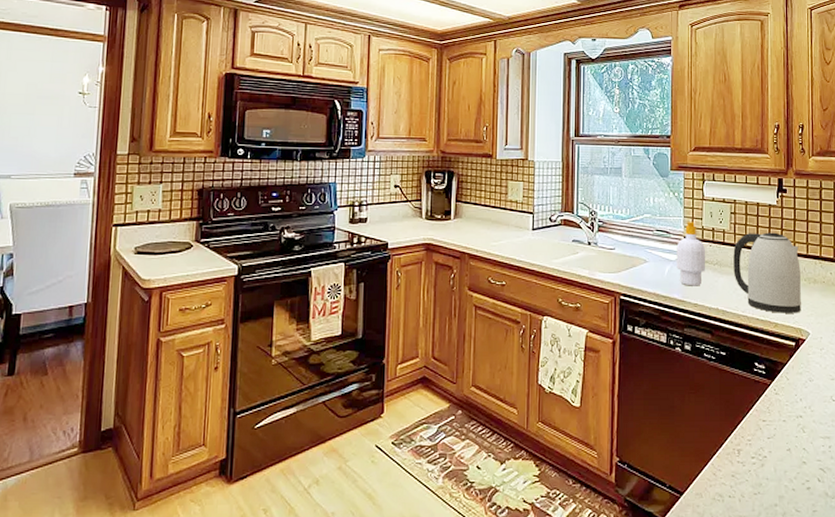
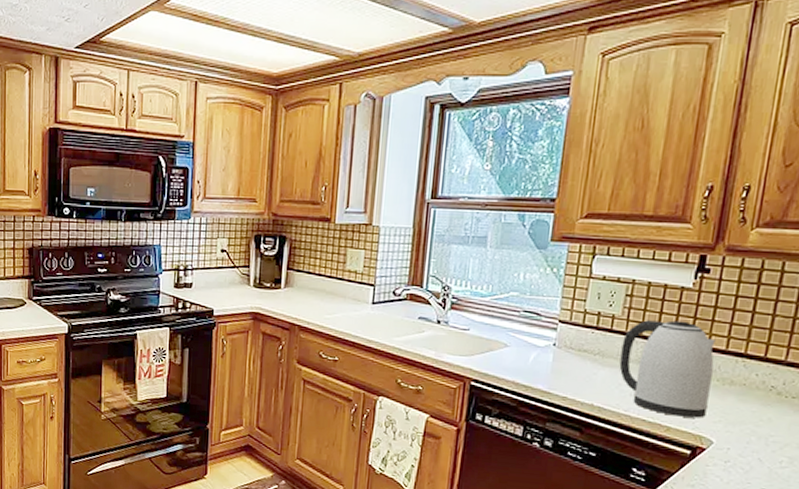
soap bottle: present [676,222,706,286] -> none [545,303,586,378]

